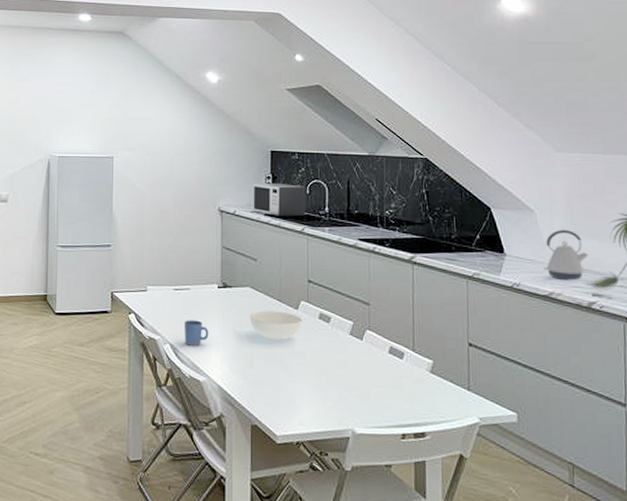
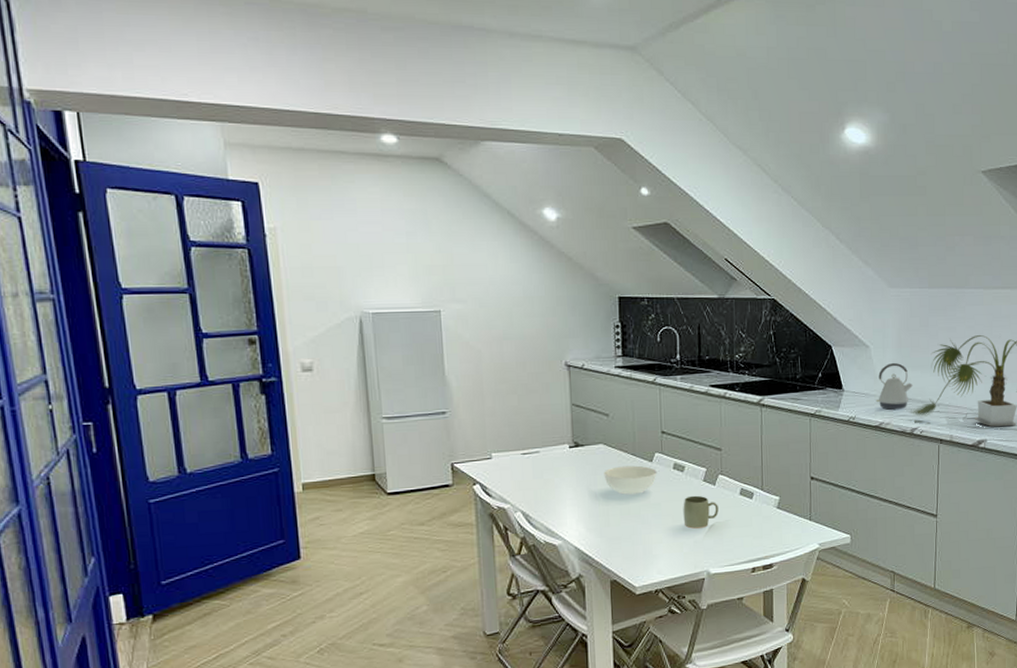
mug: present [184,320,209,346] -> none [535,484,562,511]
microwave: present [253,182,306,217] -> none [601,331,658,368]
mug: none [328,348,366,384] -> present [683,495,719,530]

